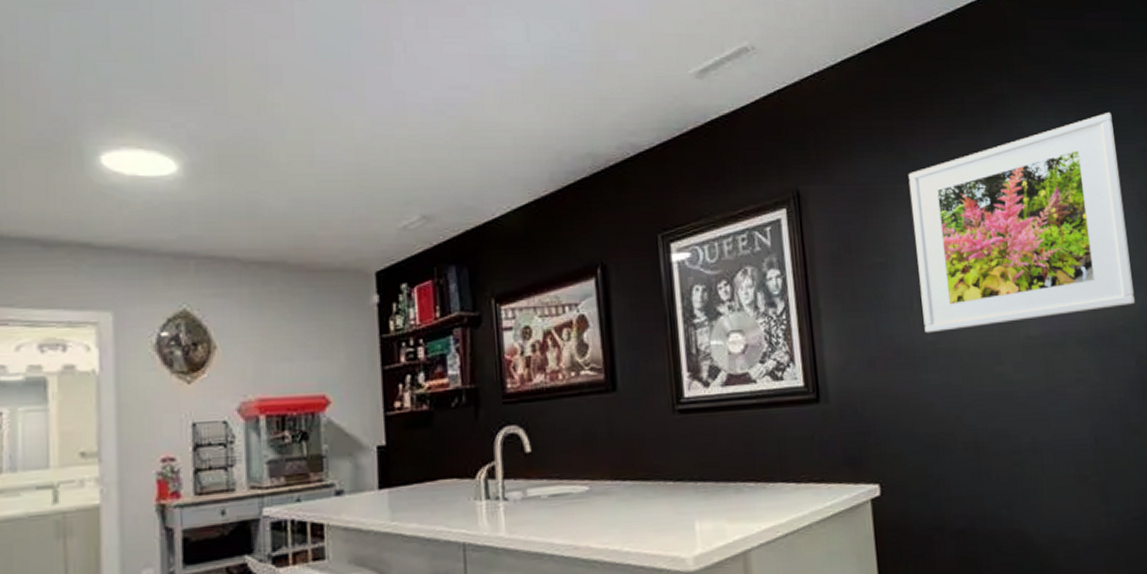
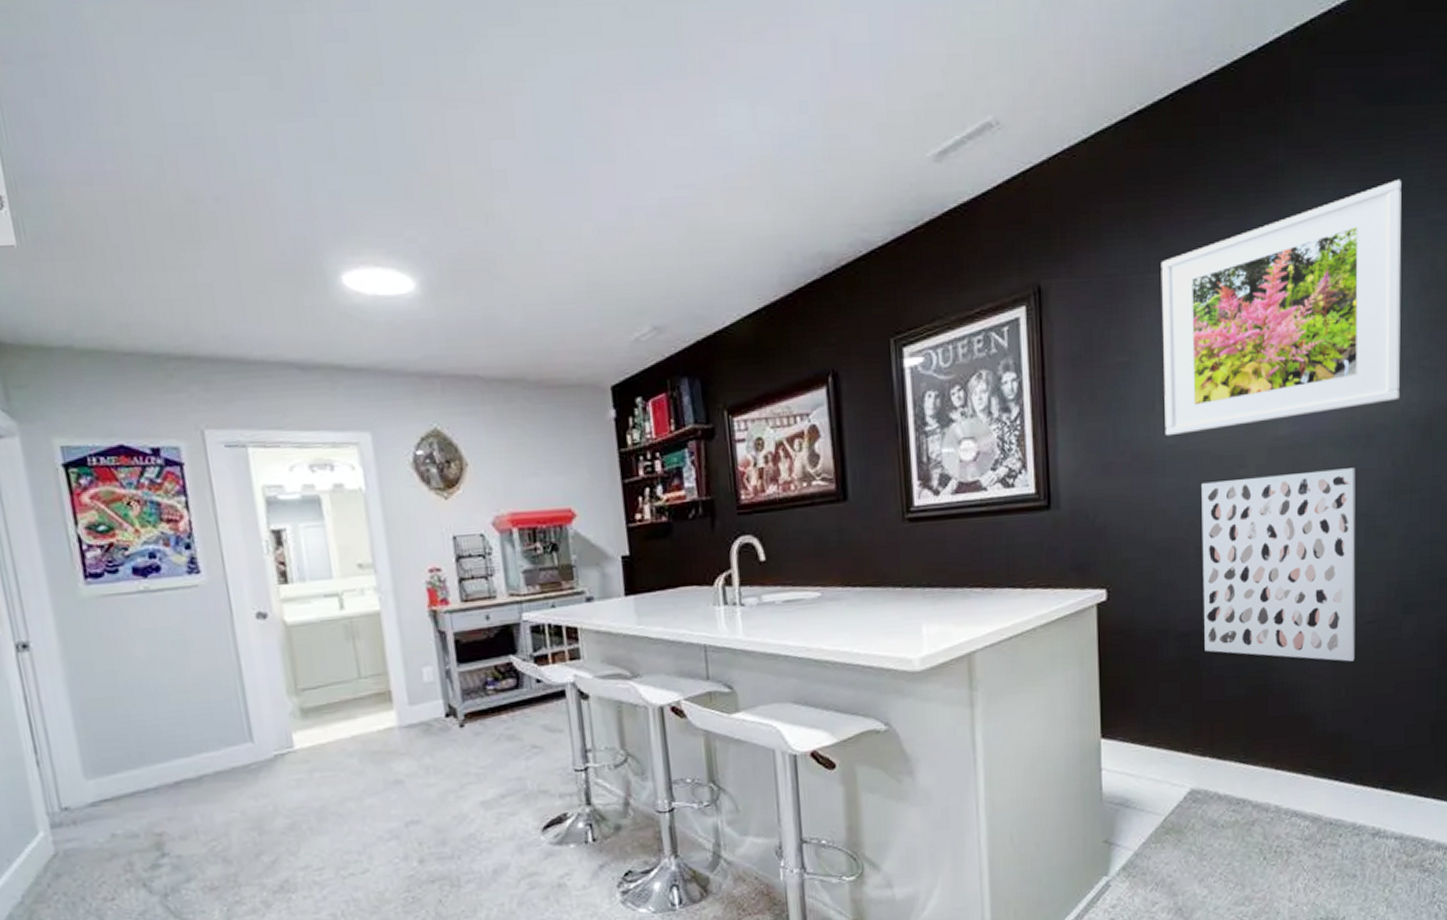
wall art: none [963,366,1127,560] -> present [1201,468,1356,662]

